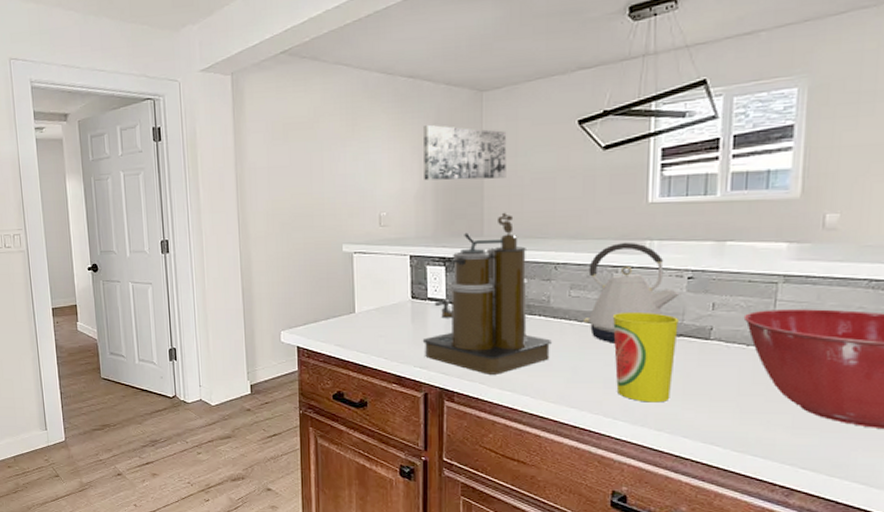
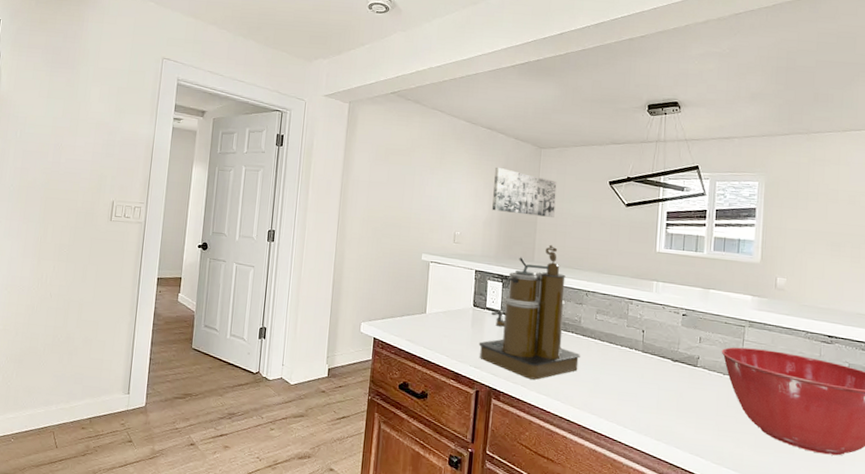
kettle: present [582,242,680,344] -> none [604,280,677,363]
cup: present [613,311,679,403] -> none [627,337,675,416]

